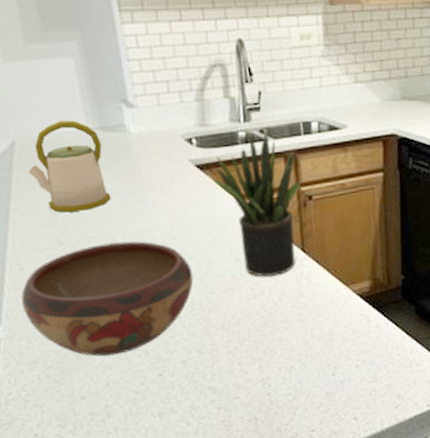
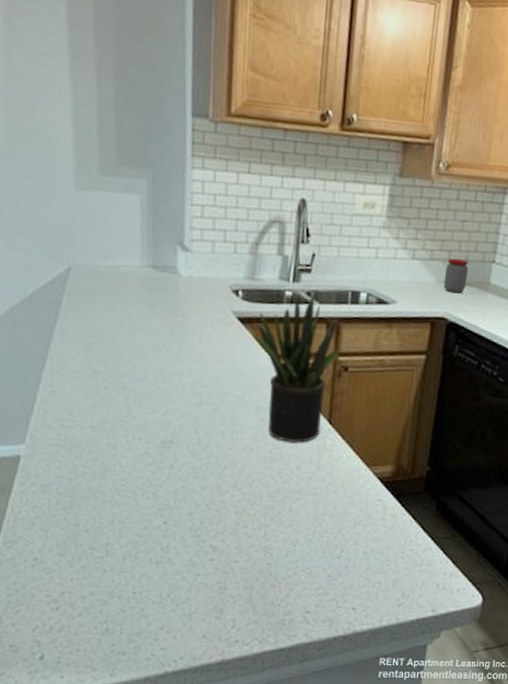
decorative bowl: present [21,241,194,357] -> none [48,380,215,494]
kettle: present [29,120,111,213] -> none [78,253,151,345]
jar: none [388,76,410,110] -> present [443,258,469,294]

